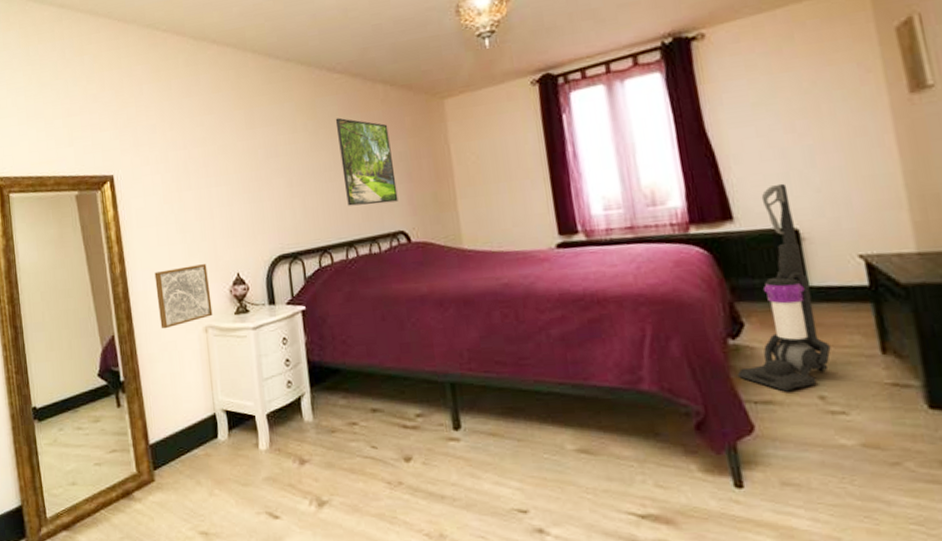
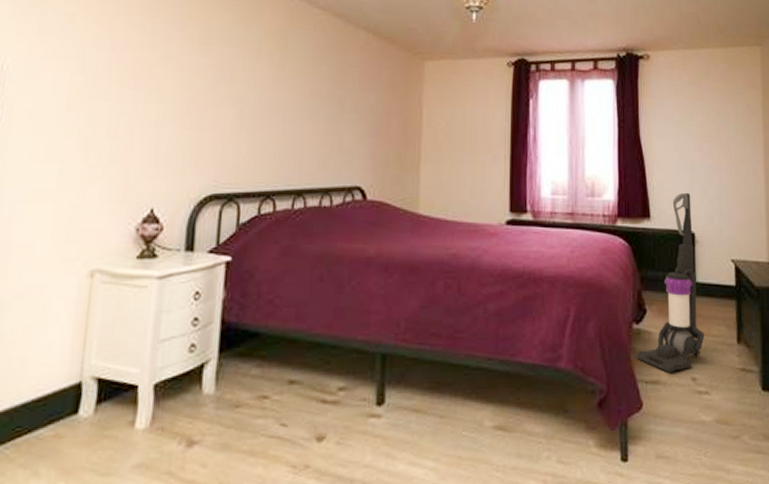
wall art: present [154,264,213,329] -> none [24,192,111,269]
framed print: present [335,117,399,206] -> none [304,55,363,155]

